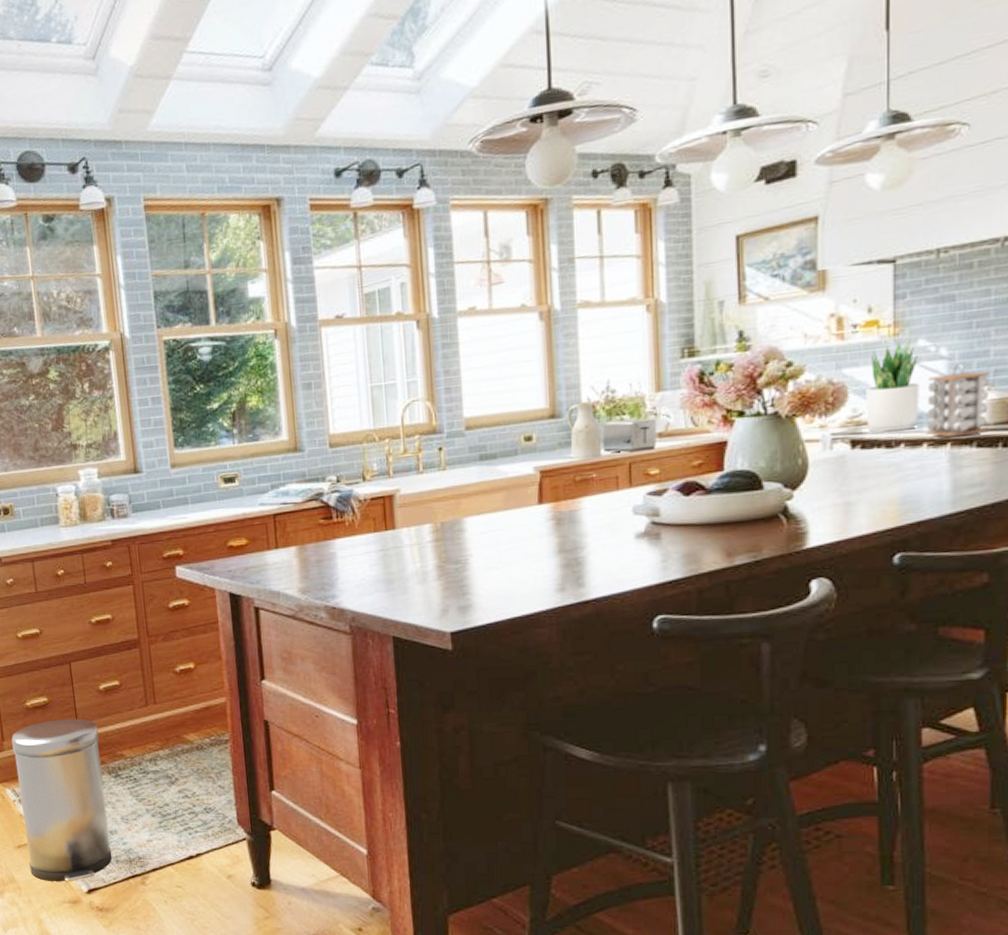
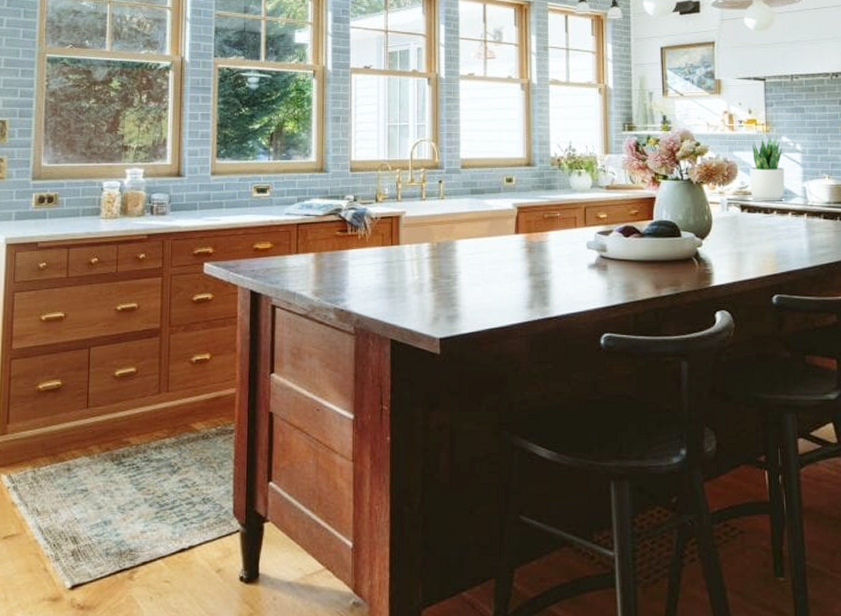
pedal bin: present [11,719,113,882] -> none [12,404,108,577]
ceramic pitcher: present [567,401,603,460] -> none [539,156,565,201]
toaster: present [602,418,657,454] -> none [565,173,605,200]
spice rack: present [926,363,989,438] -> none [789,157,830,210]

